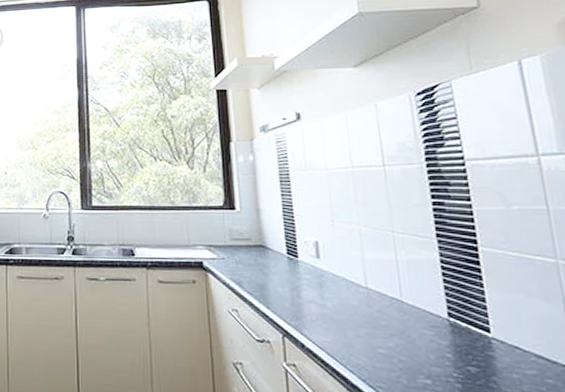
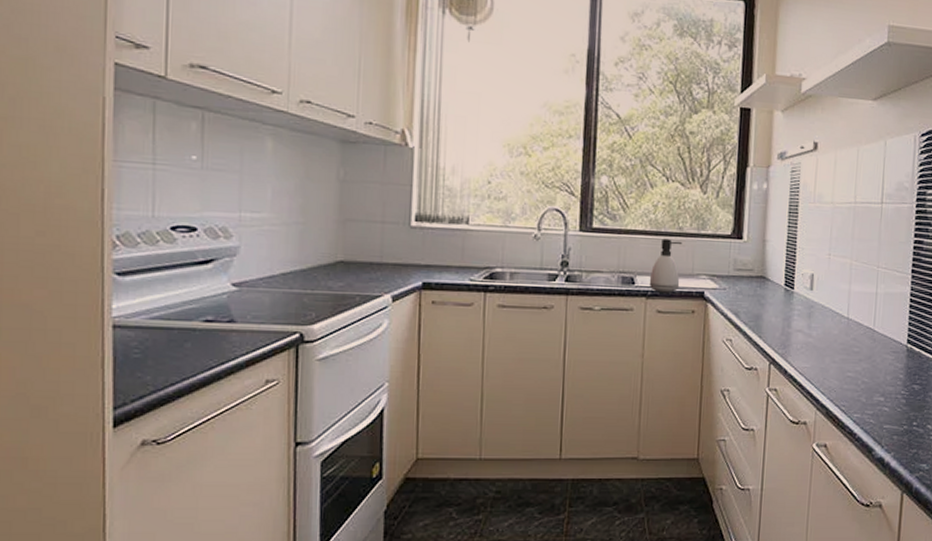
soap dispenser: none [148,213,178,264] -> present [649,239,683,293]

